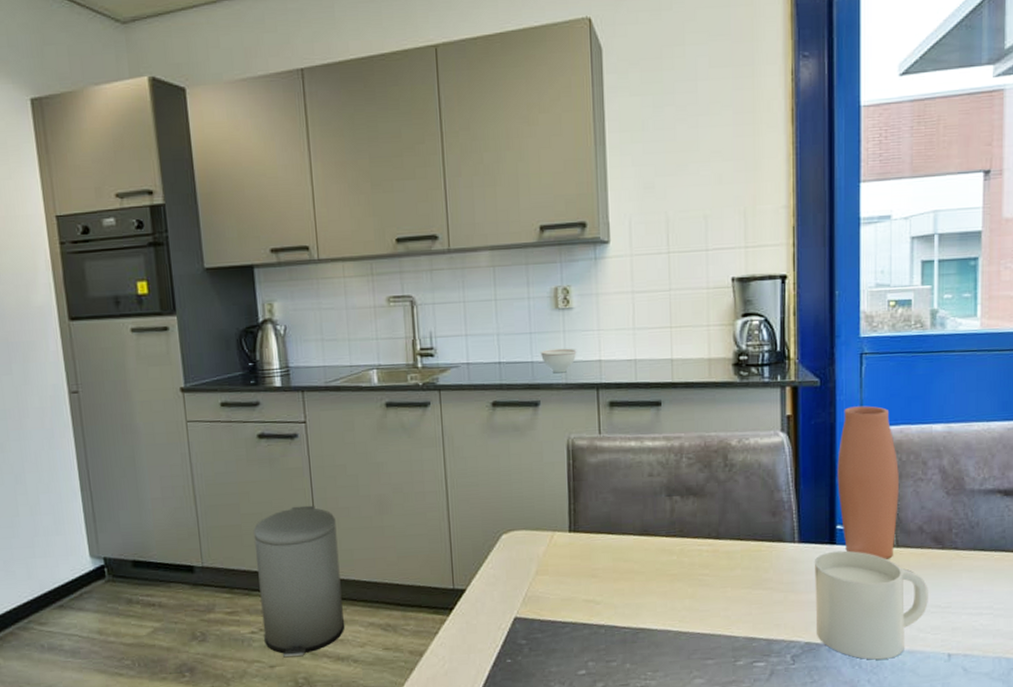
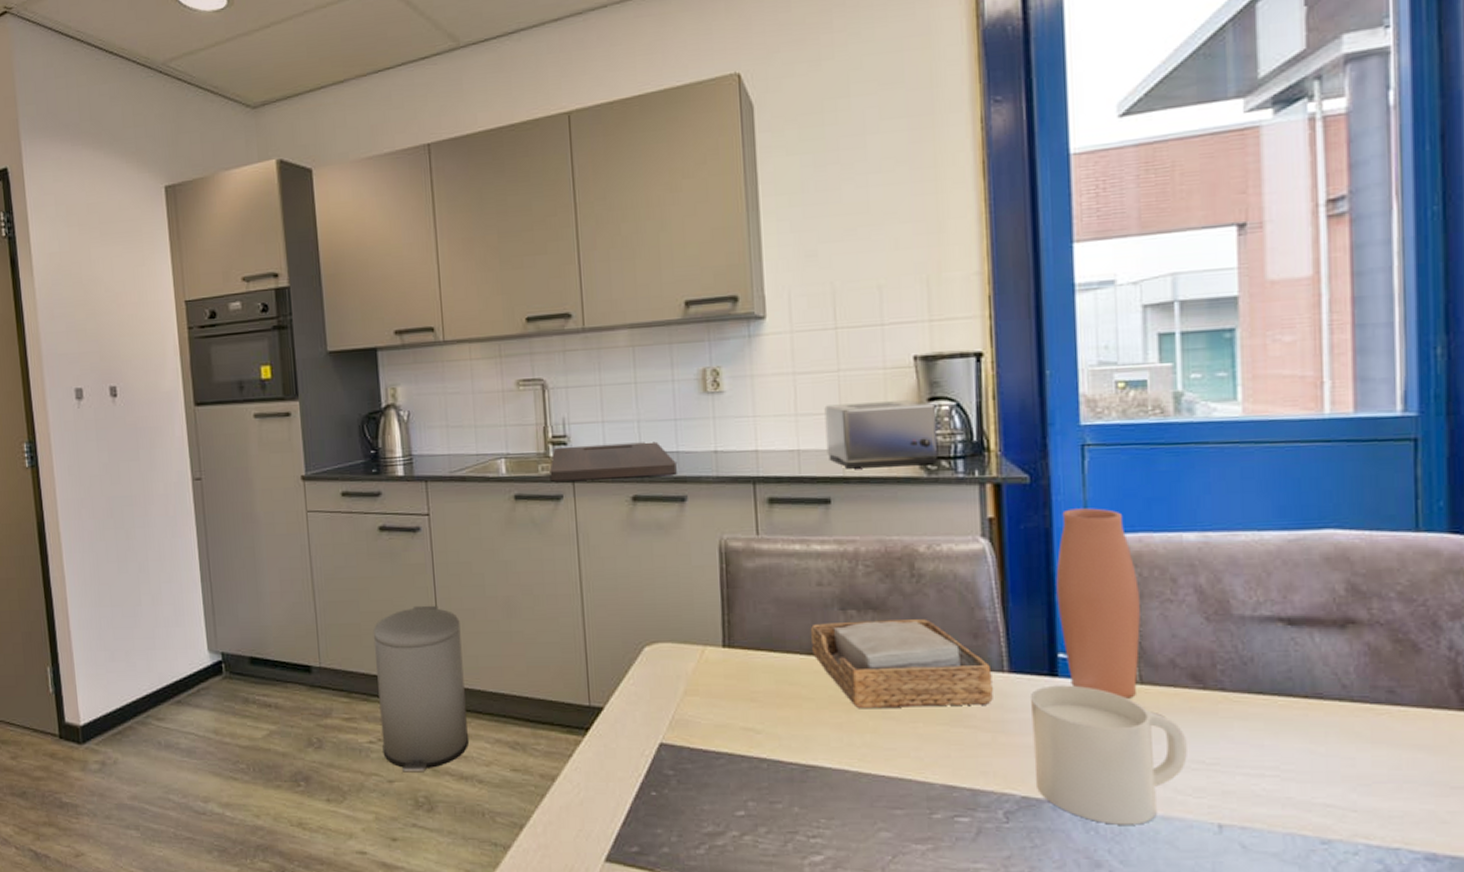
cutting board: none [418,353,531,390] -> present [549,441,677,482]
bowl: present [540,348,577,374] -> none [686,436,729,465]
napkin holder: none [642,502,786,578] -> present [810,619,993,708]
toaster: none [658,315,749,376] -> present [824,399,939,469]

